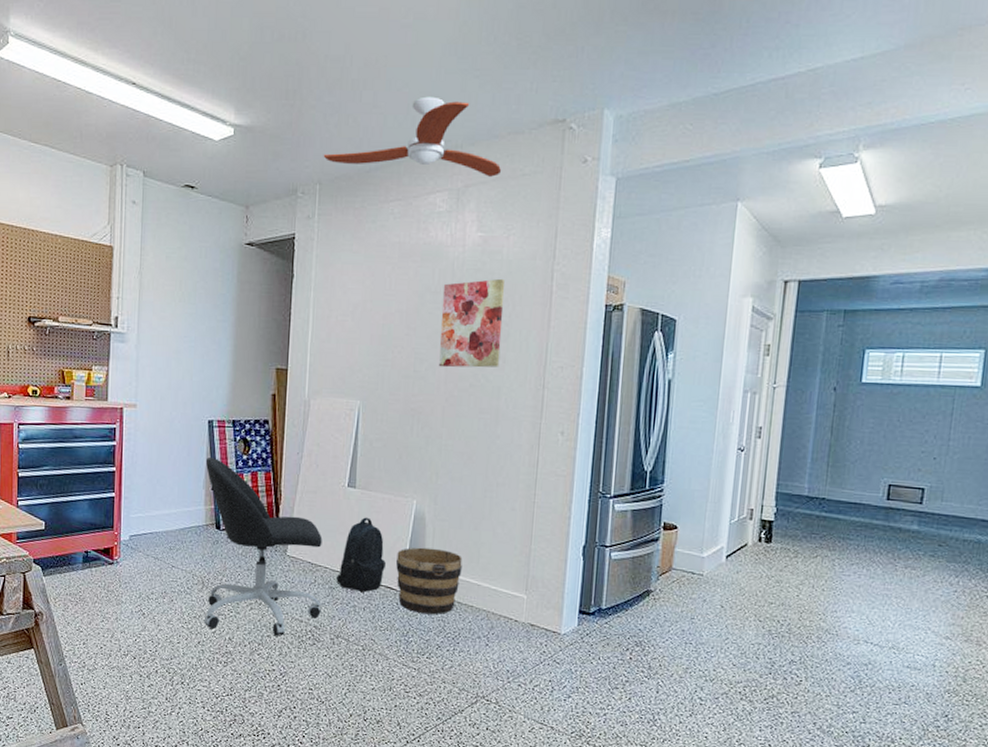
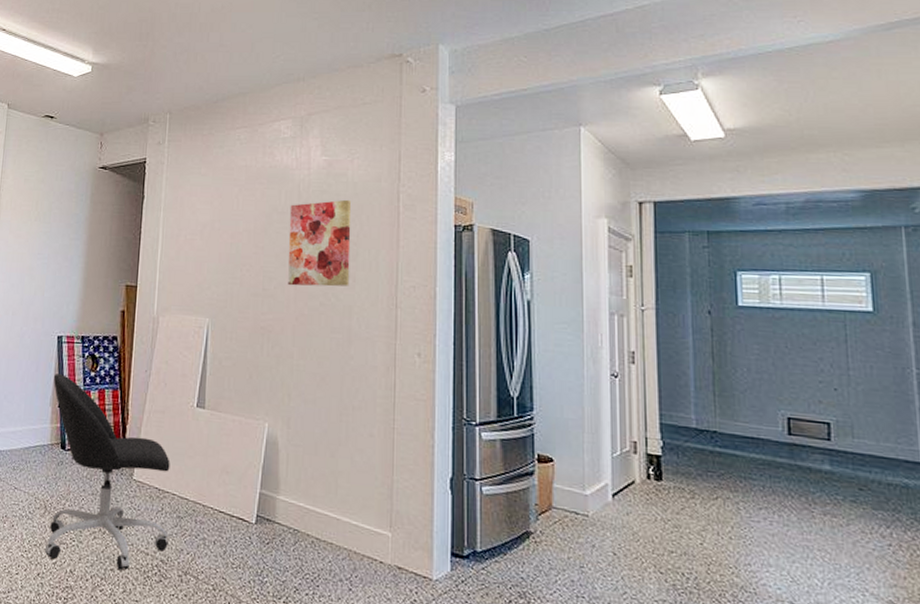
ceiling fan: present [323,96,502,177] -> none [173,36,343,106]
backpack: present [336,517,386,592] -> none [185,440,237,523]
bucket: present [395,547,463,615] -> none [247,474,319,552]

